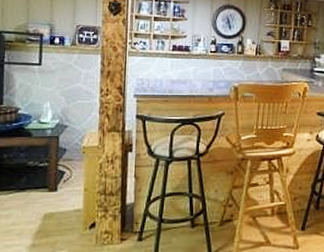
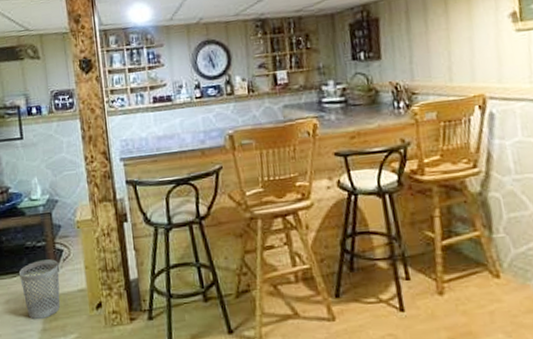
wastebasket: none [16,180,58,235] -> present [19,259,61,319]

